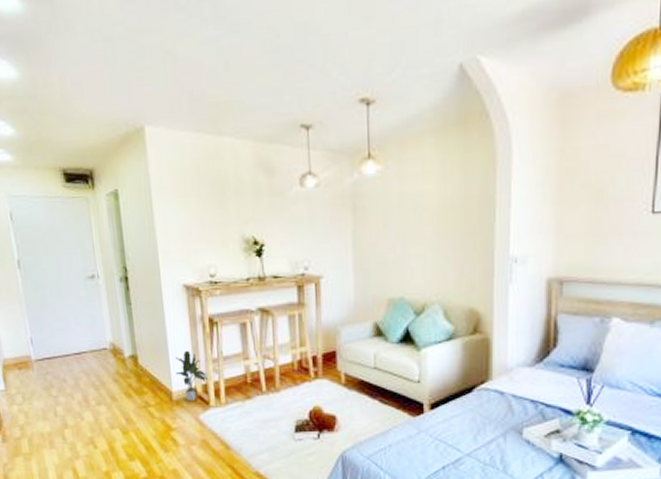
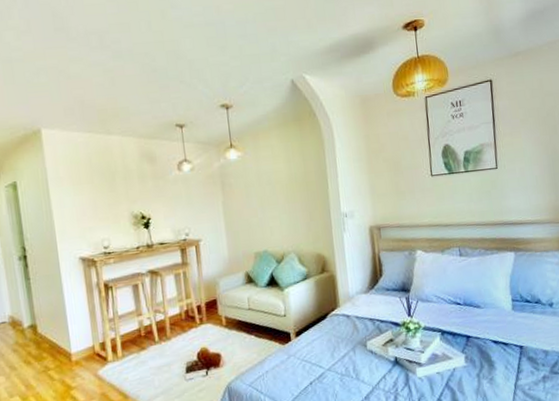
potted plant: present [175,350,207,402] -> none [73,314,105,360]

